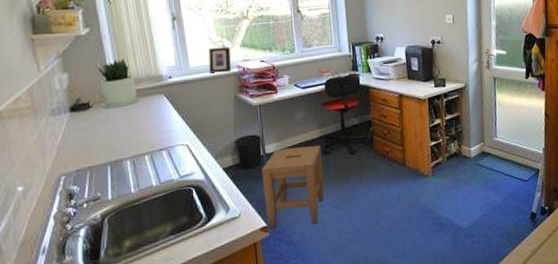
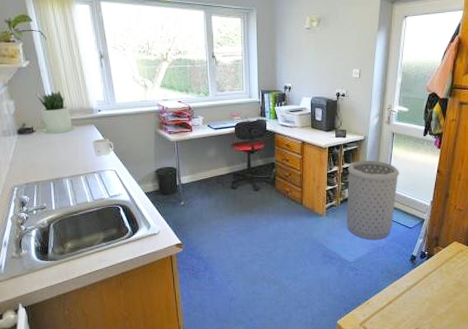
mug: none [160,108,187,130] -> present [92,138,114,157]
picture frame: present [208,47,231,74] -> none [132,86,152,110]
stool: present [261,145,324,229] -> none [177,180,230,246]
laundry basket: none [451,109,507,200] -> present [347,161,399,241]

